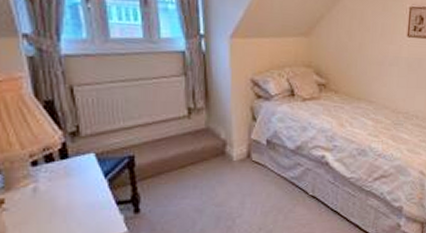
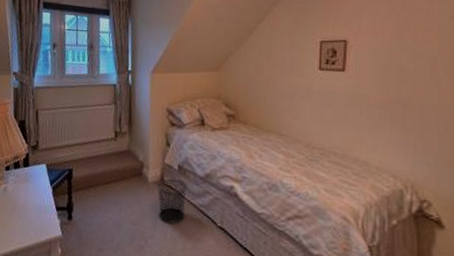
waste bin: none [243,155,277,199] -> present [157,178,187,223]

